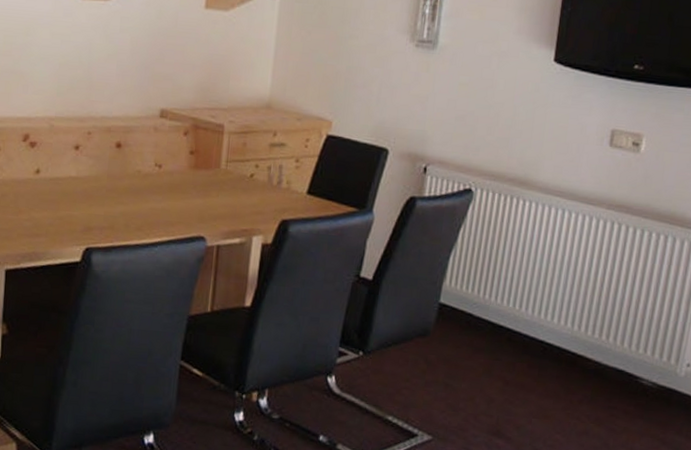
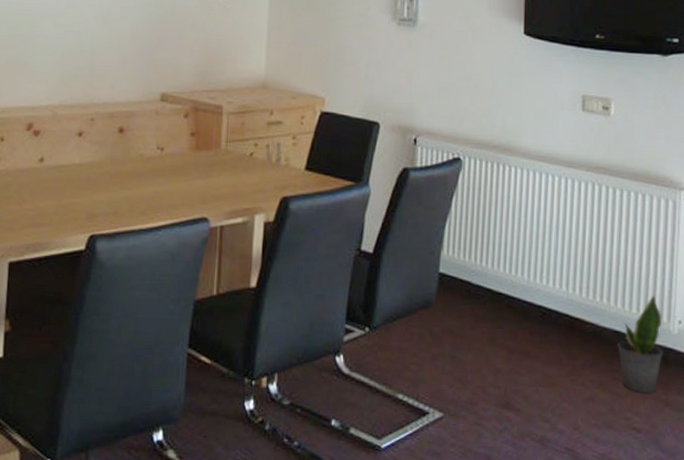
potted plant: none [619,336,670,432] -> present [617,294,663,394]

